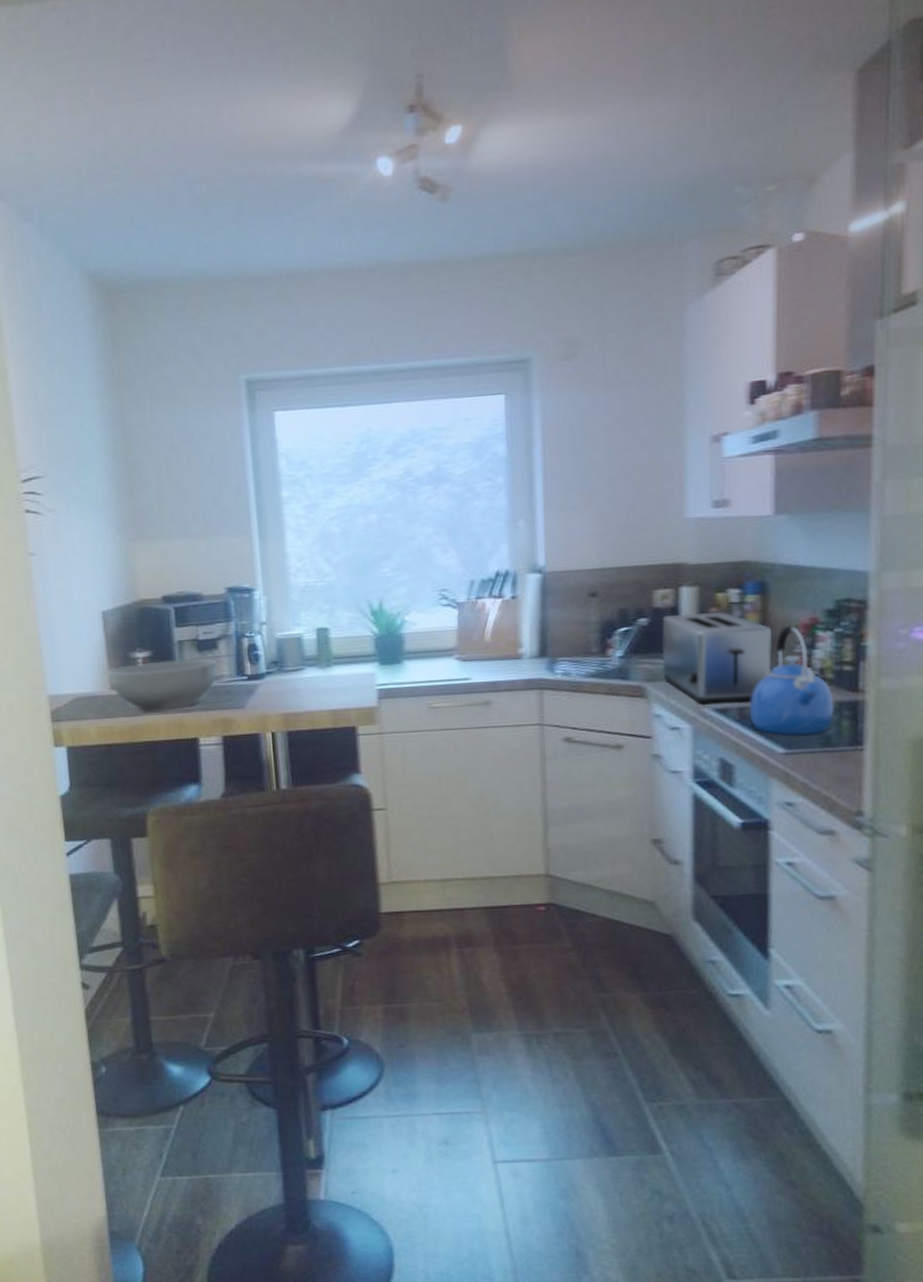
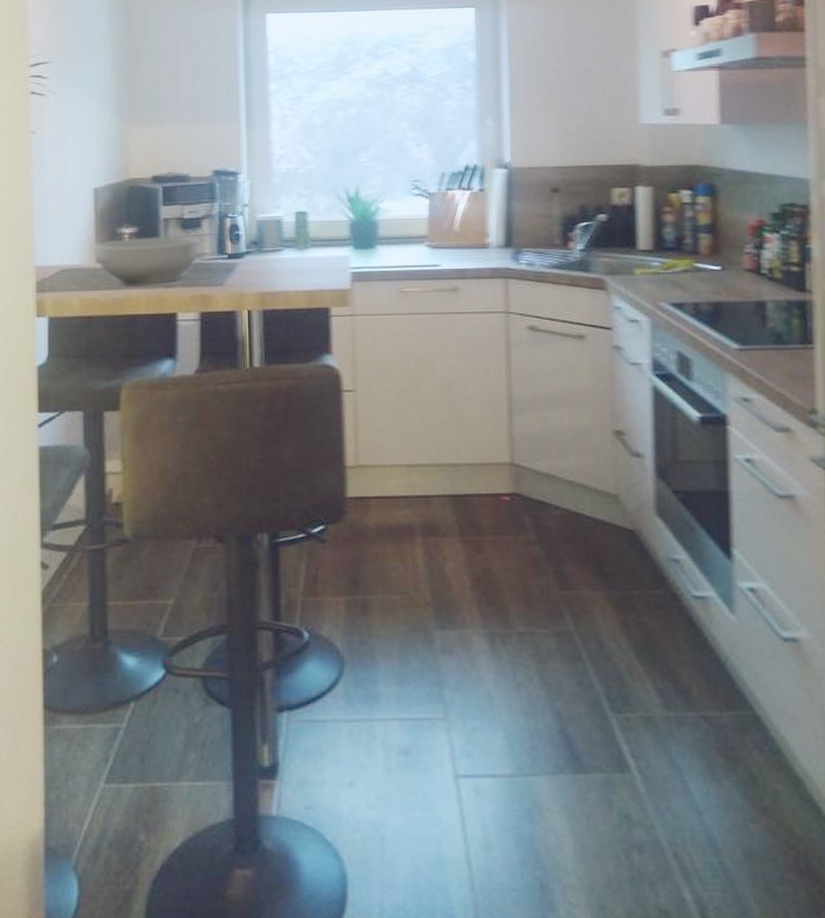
toaster: present [661,611,773,705] -> none [619,210,724,299]
kettle: present [749,624,835,737] -> none [703,226,785,333]

